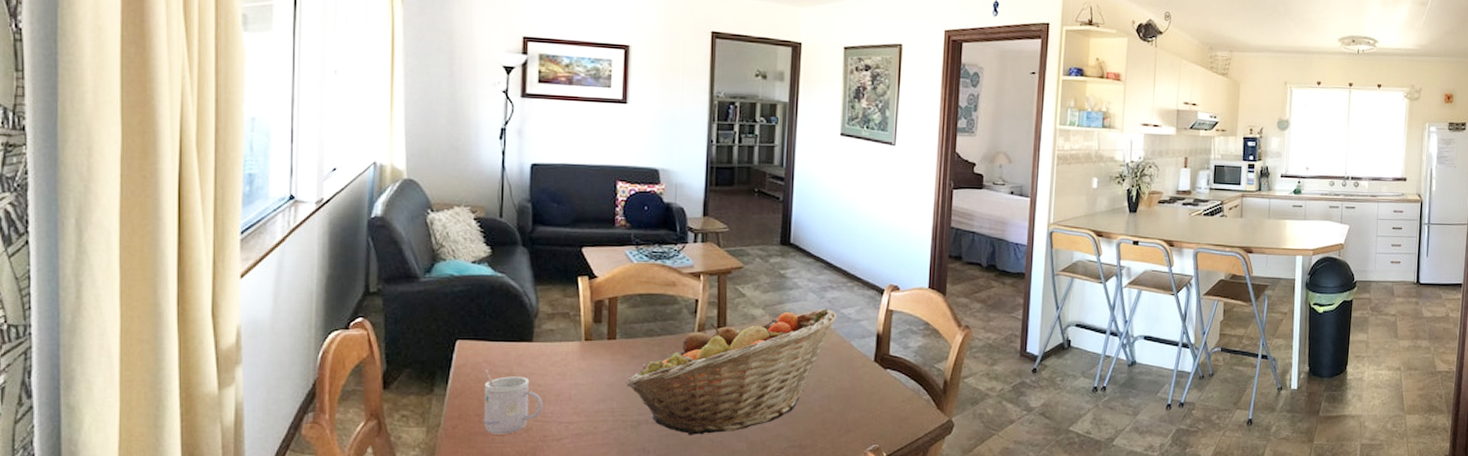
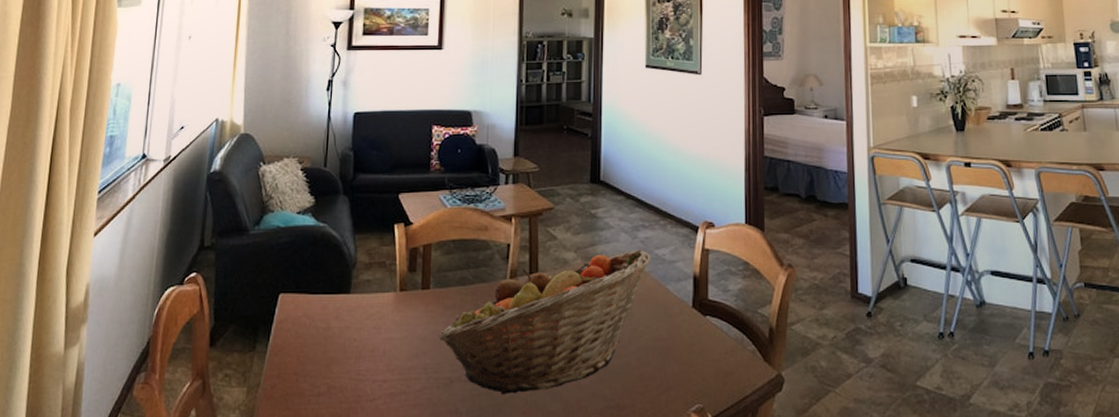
mug: present [483,368,543,434] -> none [301,323,359,395]

